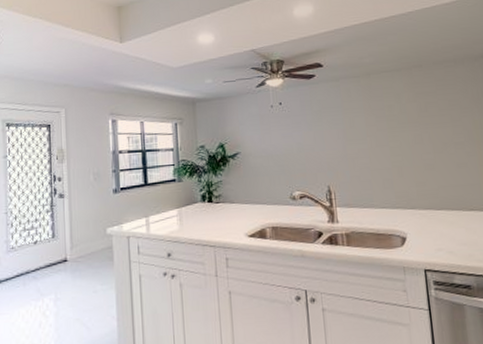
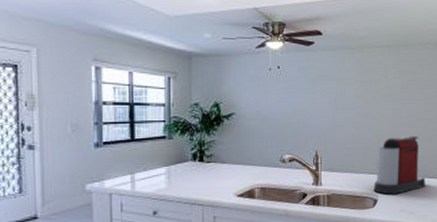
coffee maker: none [398,163,465,231] -> present [373,135,426,194]

